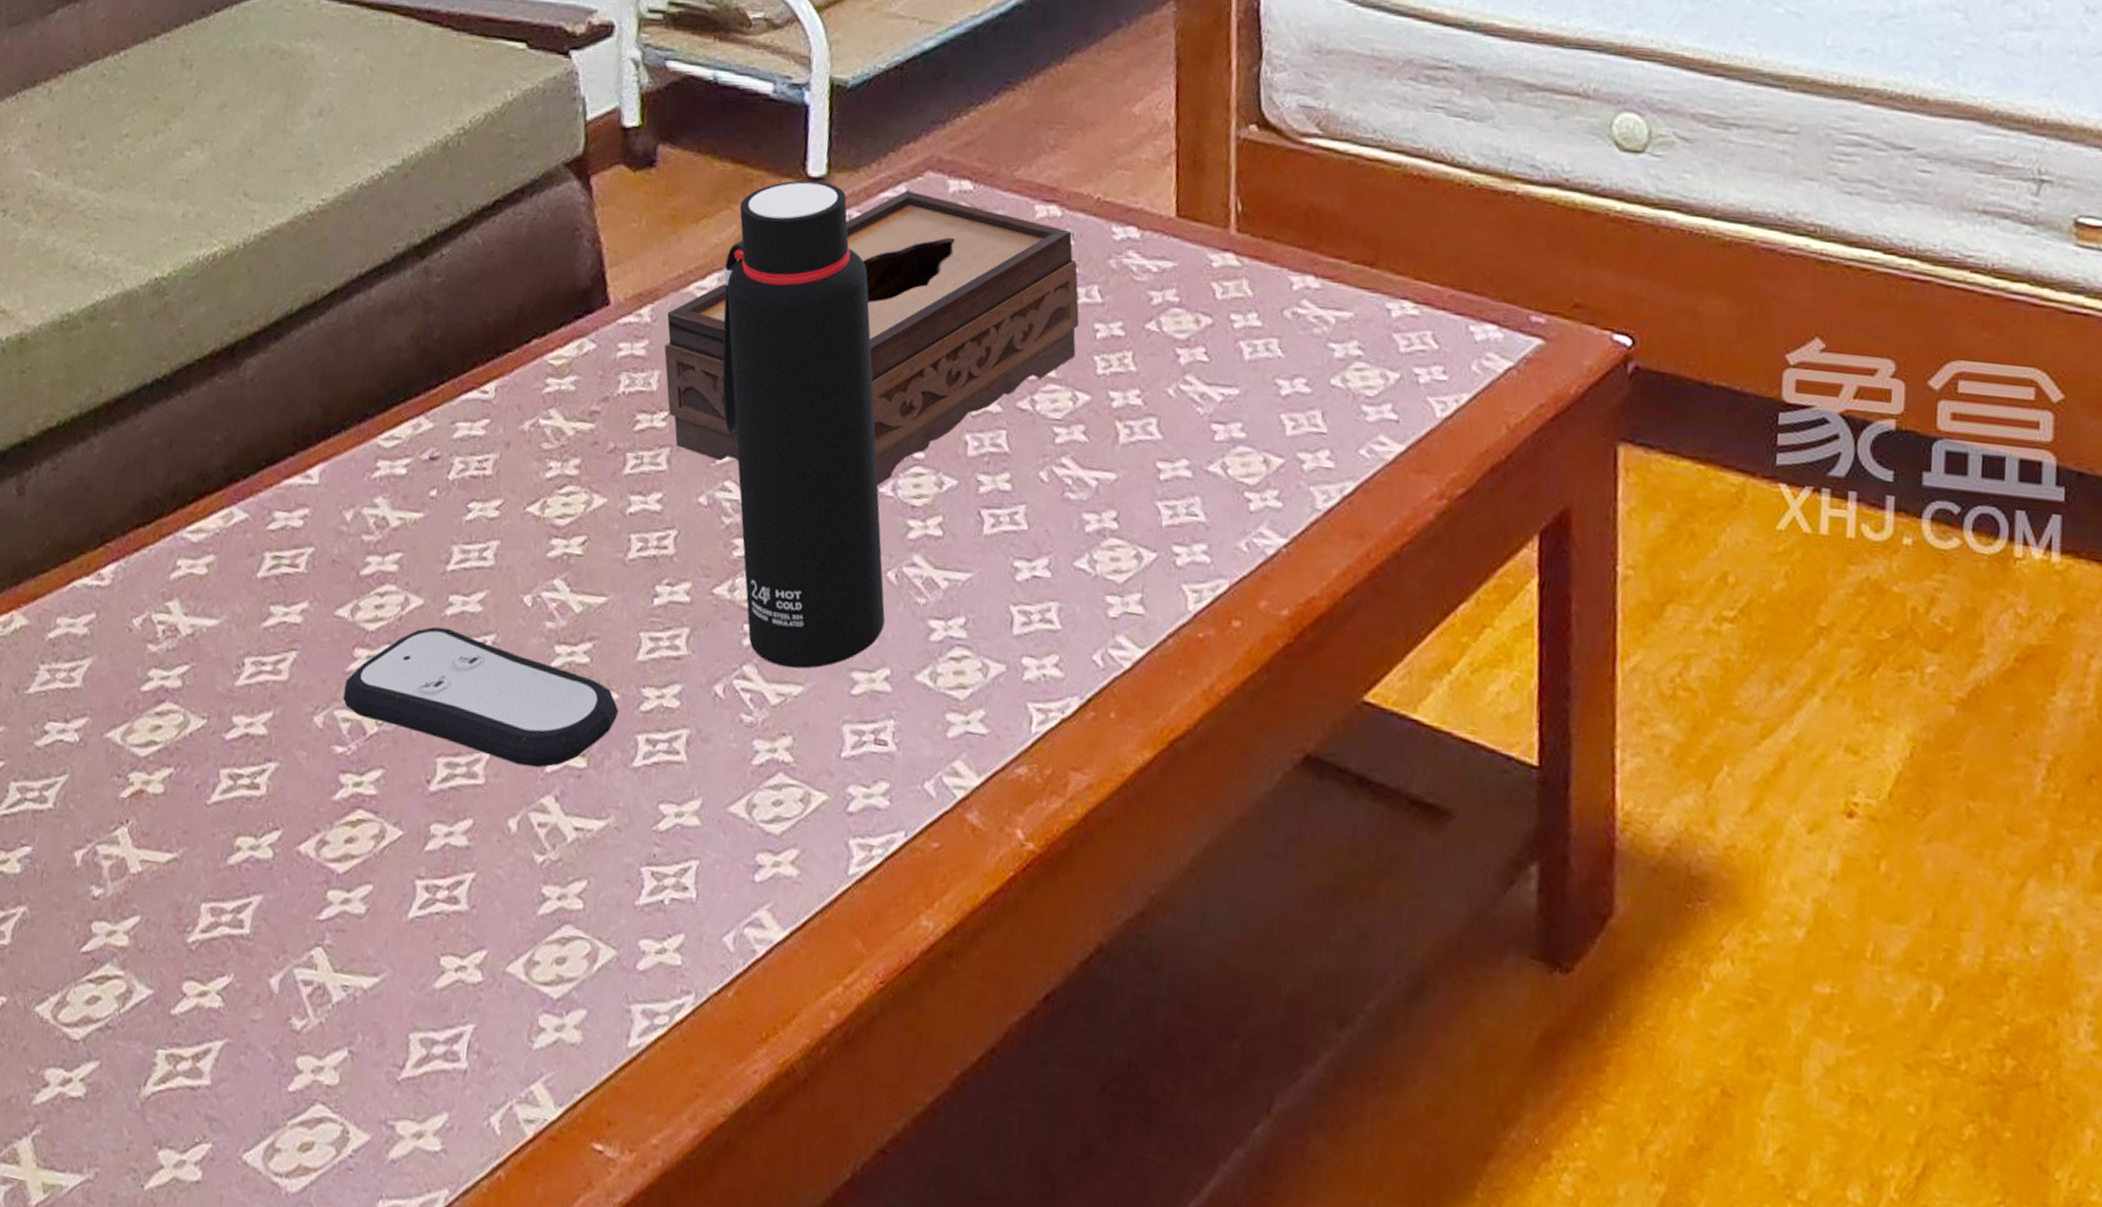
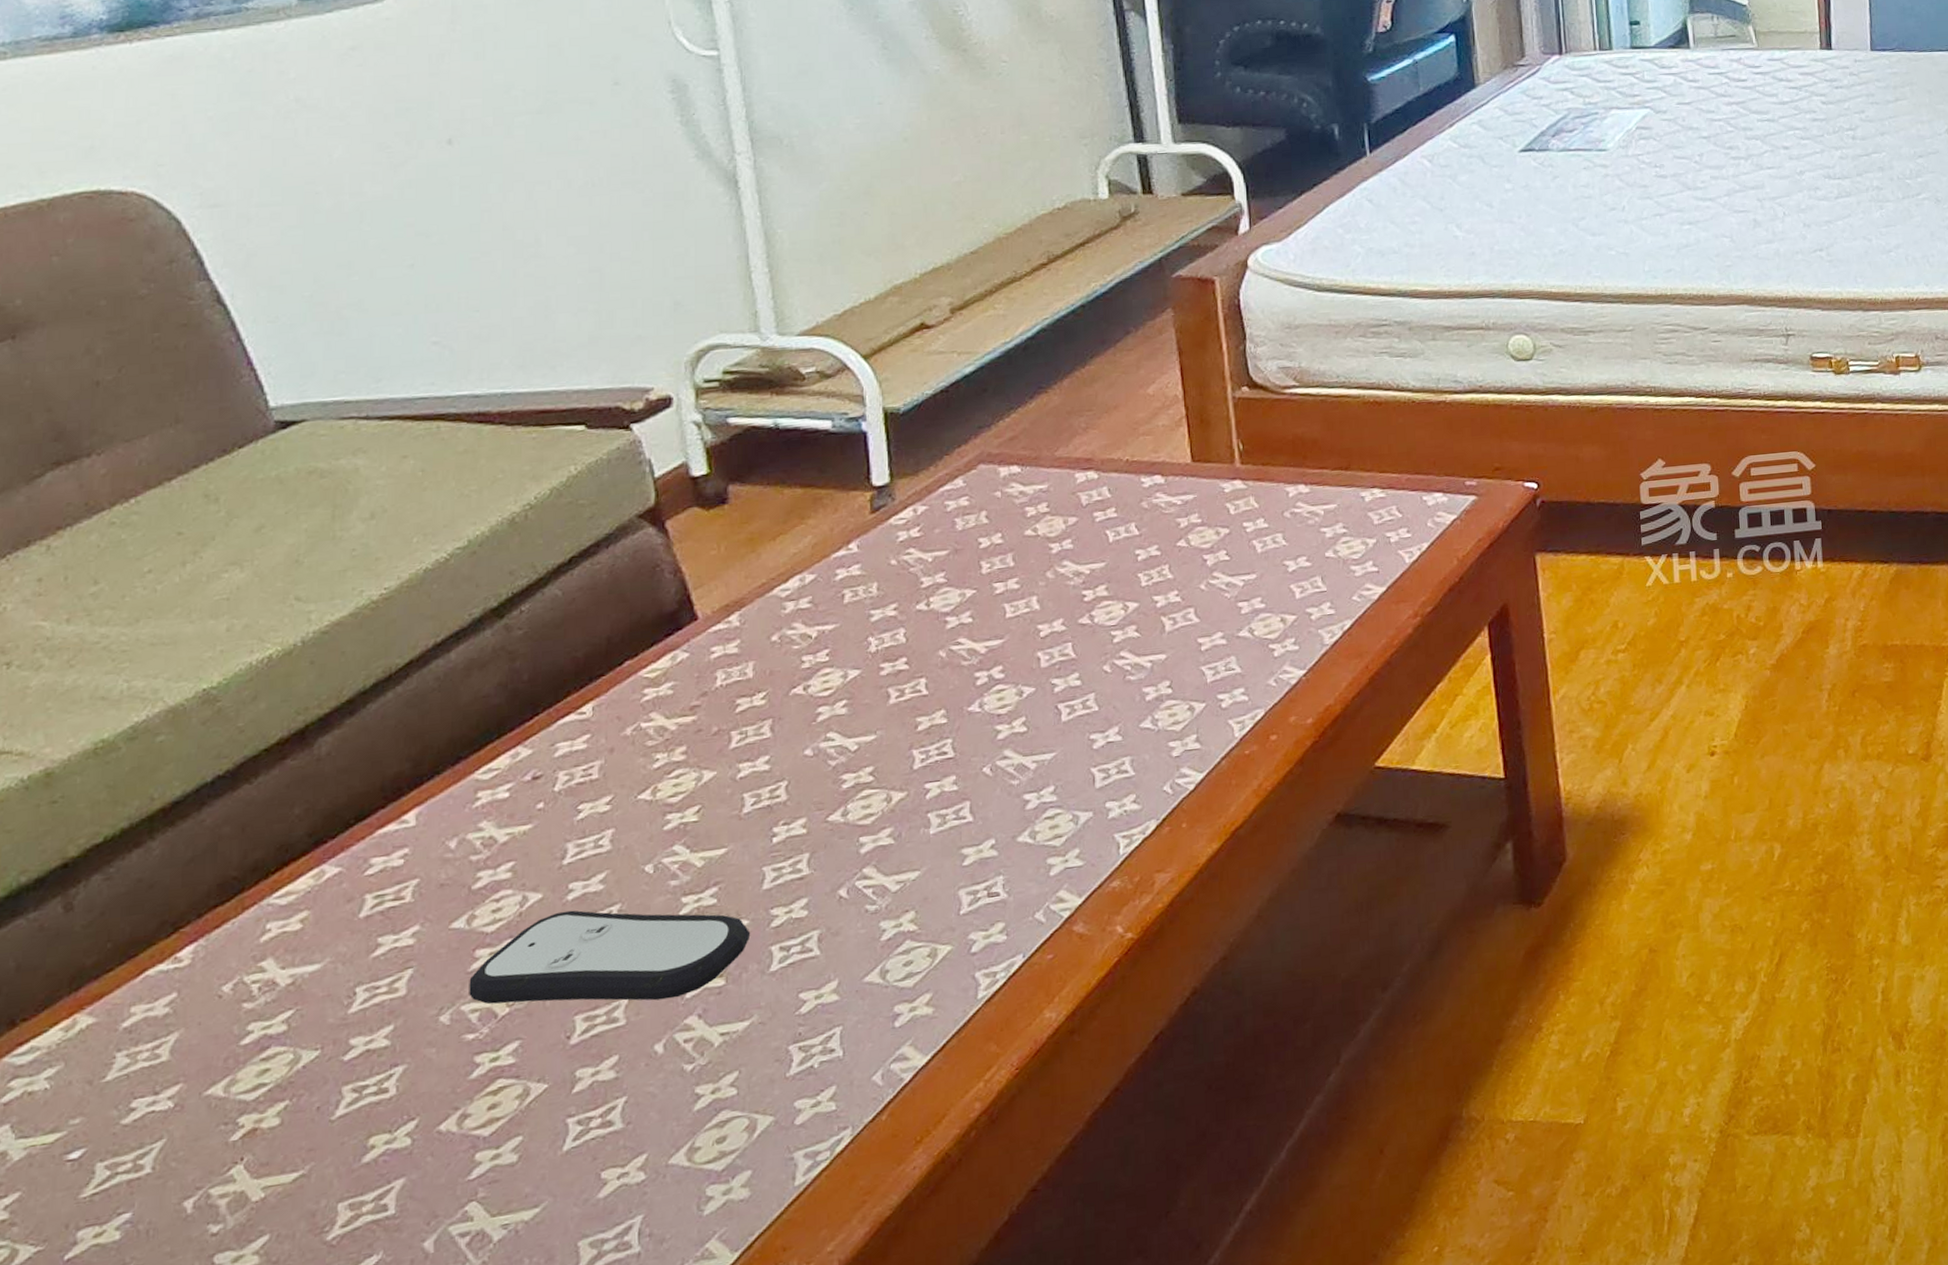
tissue box: present [664,190,1080,486] -> none [755,481,1123,719]
water bottle: present [722,180,885,669] -> none [804,488,985,861]

